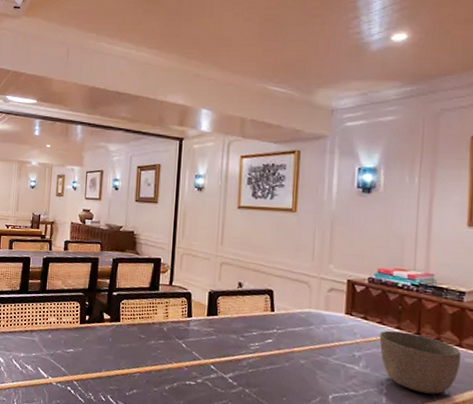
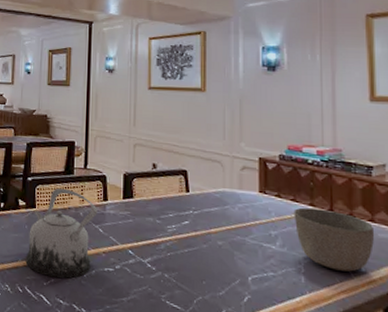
teapot: none [109,303,181,390] -> present [25,187,97,279]

